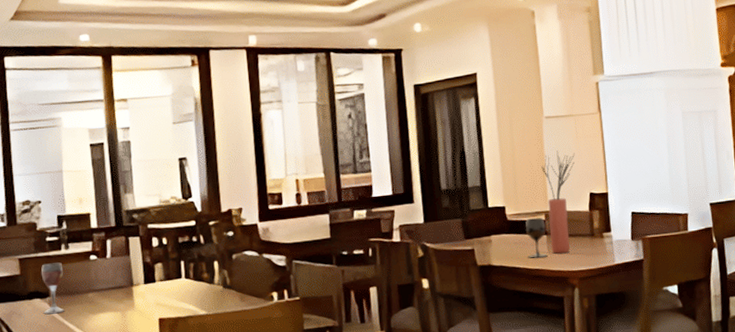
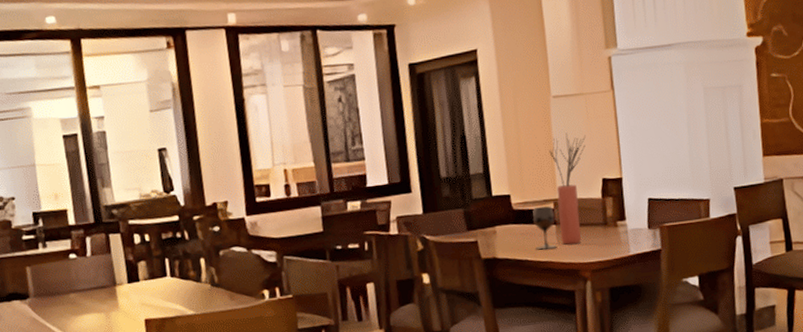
cup: present [41,262,64,315] -> none [18,262,46,317]

